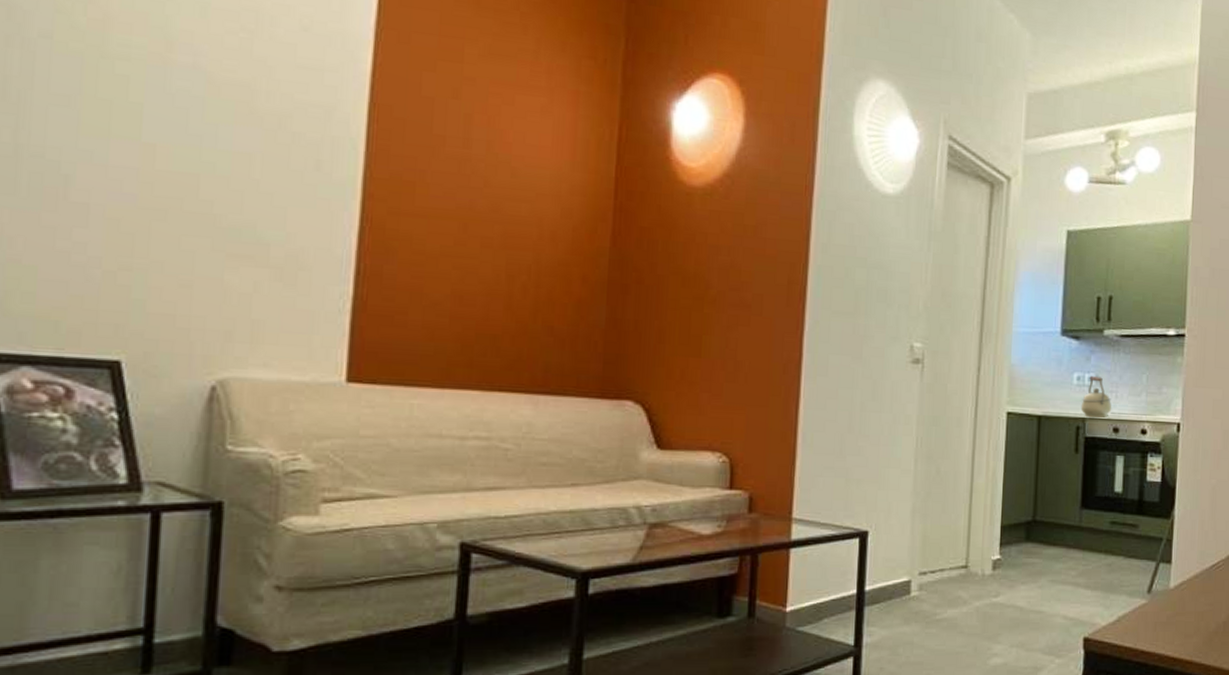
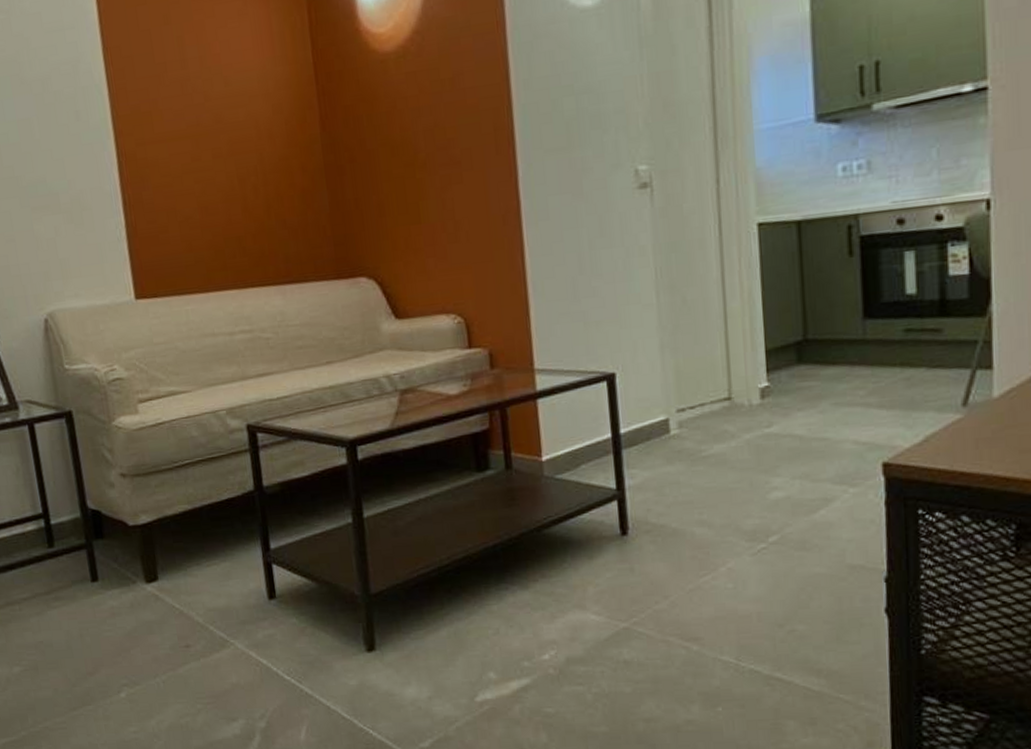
kettle: present [1080,375,1112,419] -> none [850,161,893,214]

